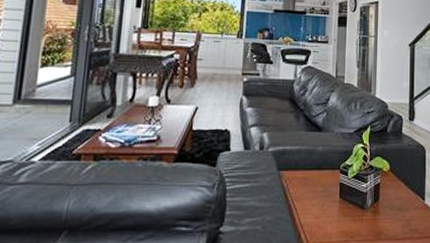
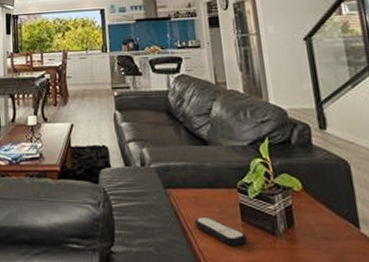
remote control: none [300,195,342,220] -> present [194,216,248,246]

